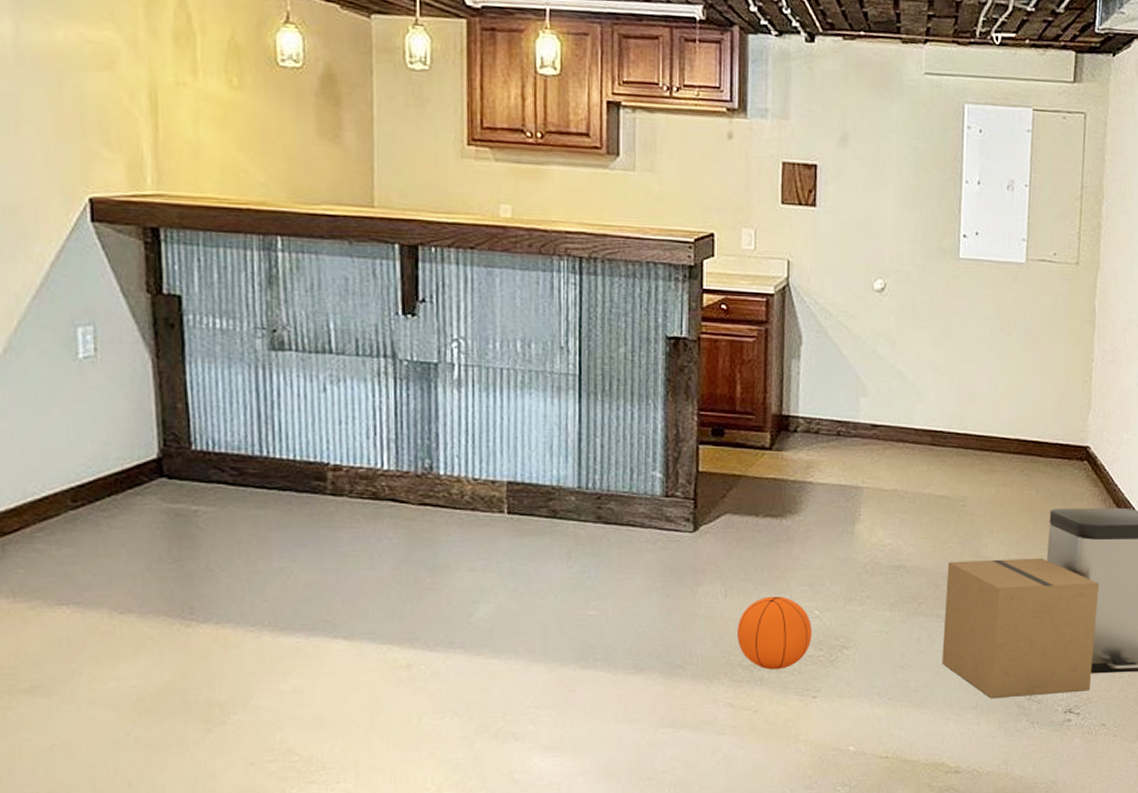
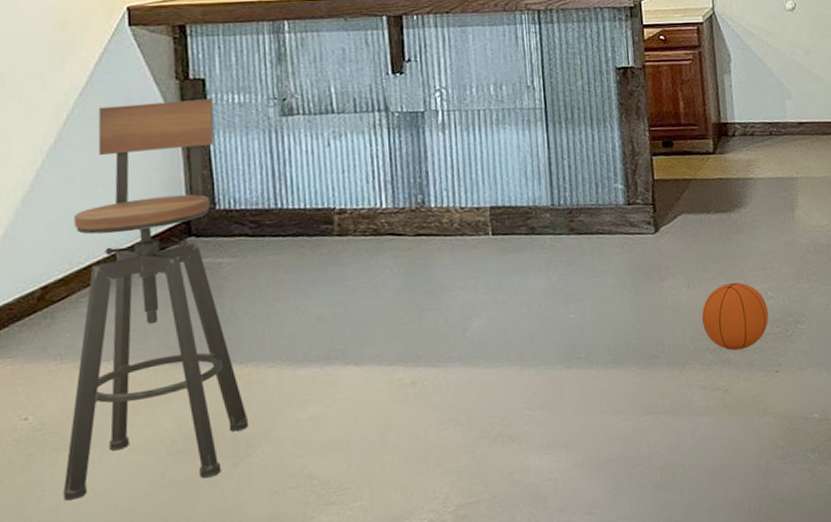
bar stool: none [17,316,224,748] -> present [63,98,249,501]

